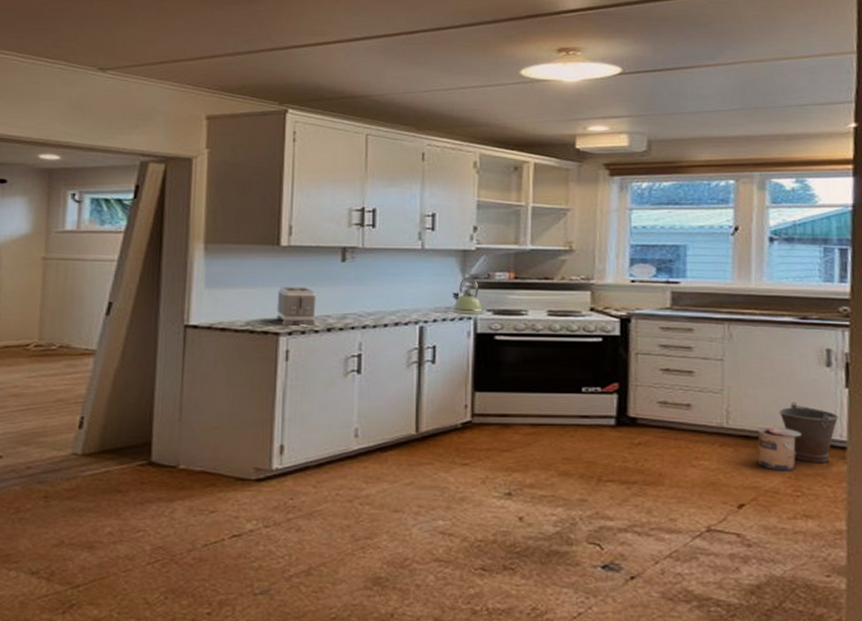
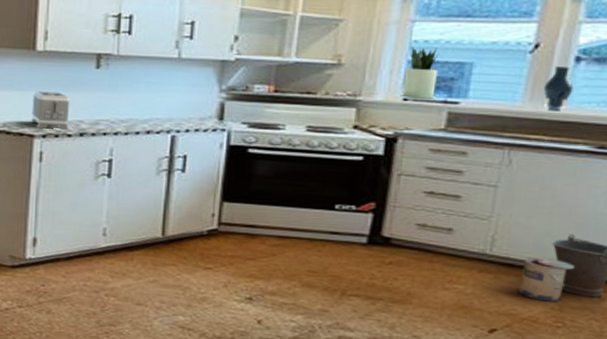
kettle: present [452,277,484,316] -> none [205,88,239,128]
planter: none [626,232,659,281] -> present [398,47,439,100]
vase: none [748,246,772,287] -> present [543,66,574,112]

